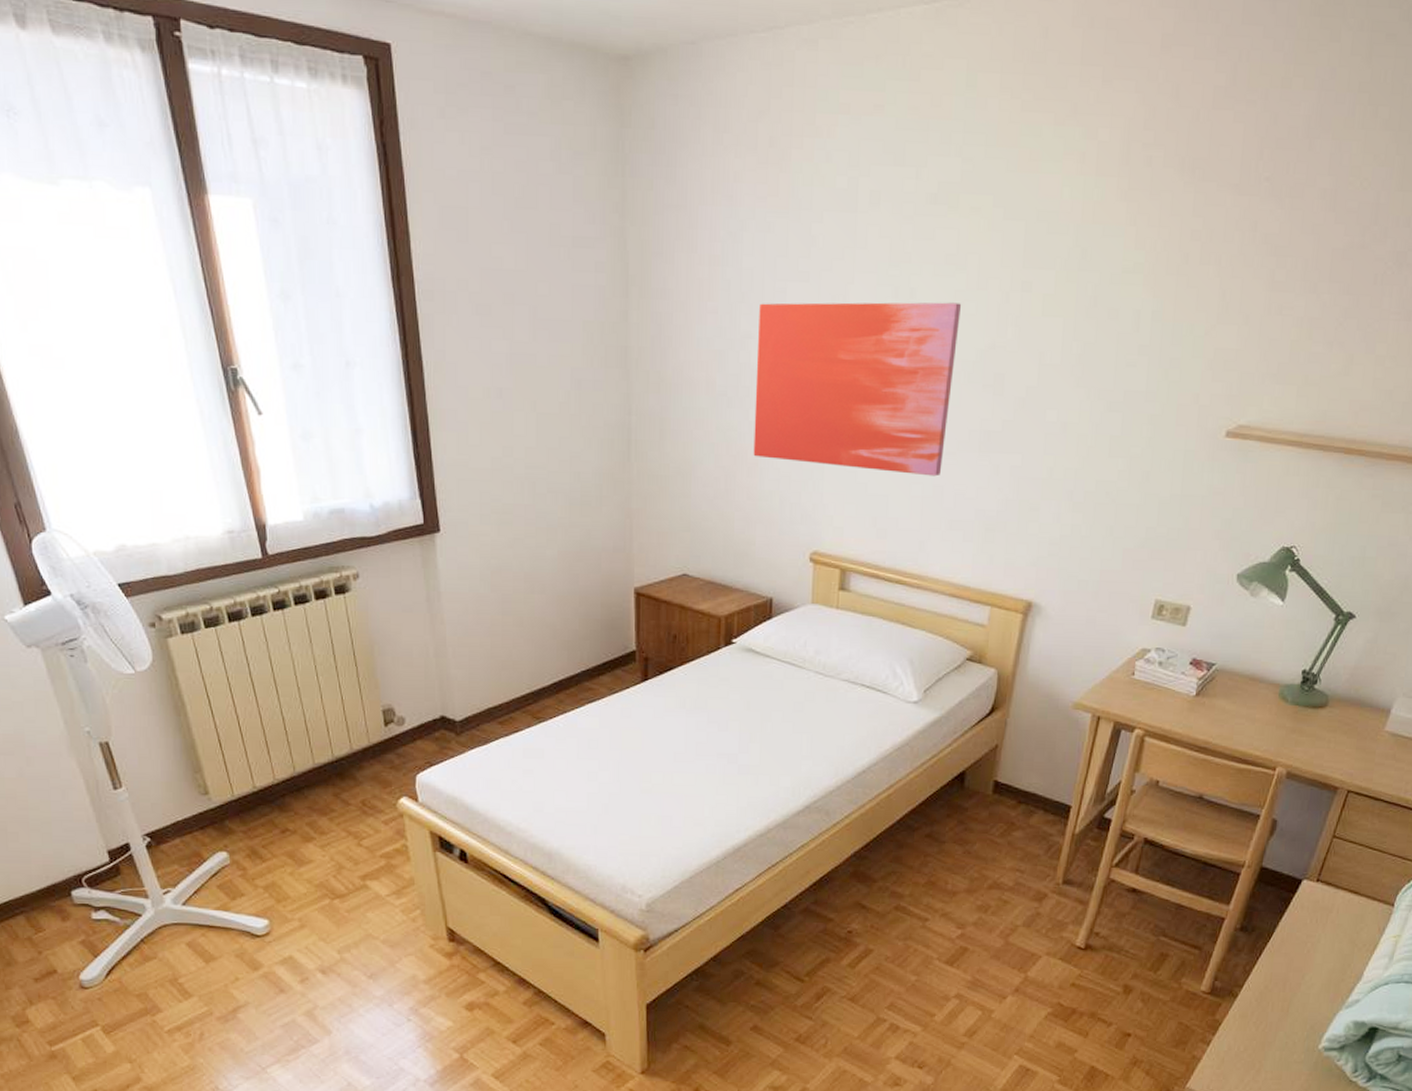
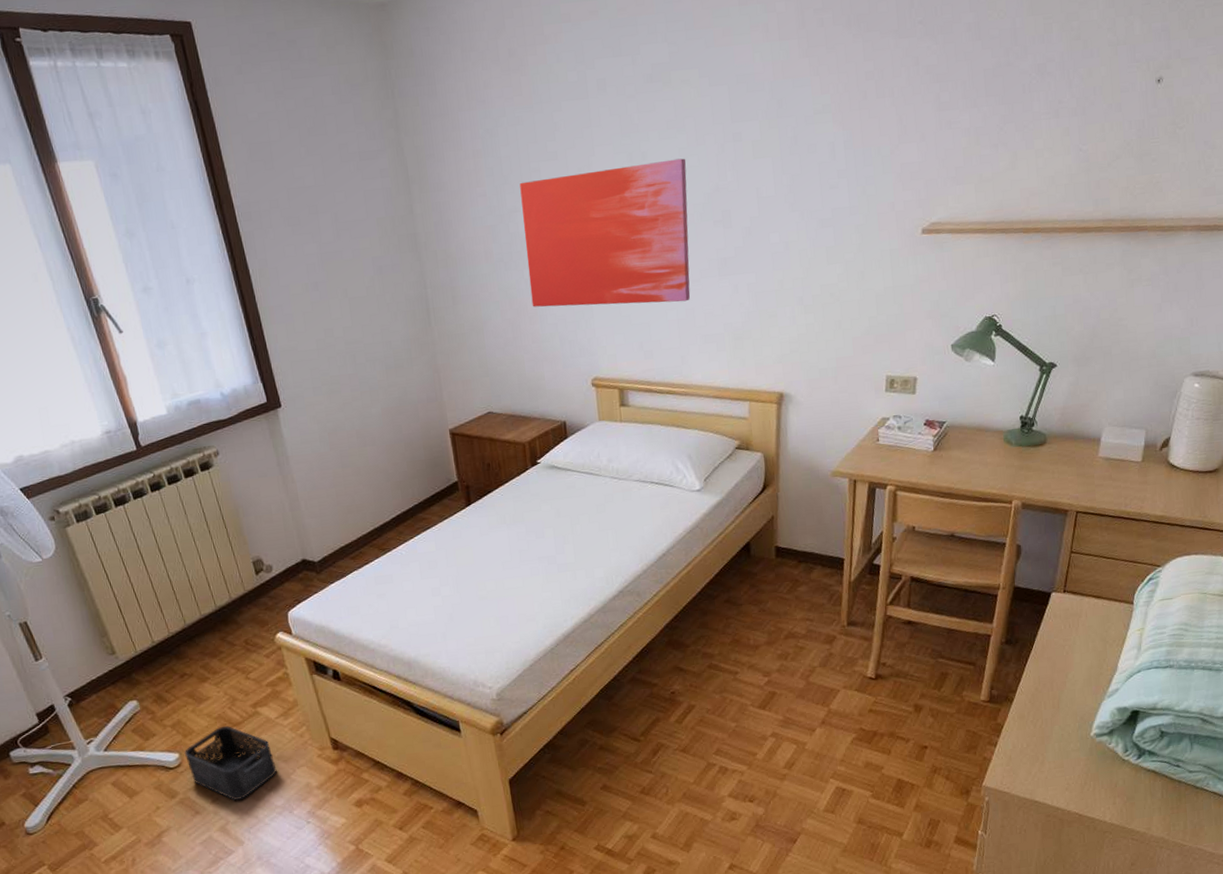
storage bin: none [276,896,380,984] -> present [185,725,277,801]

